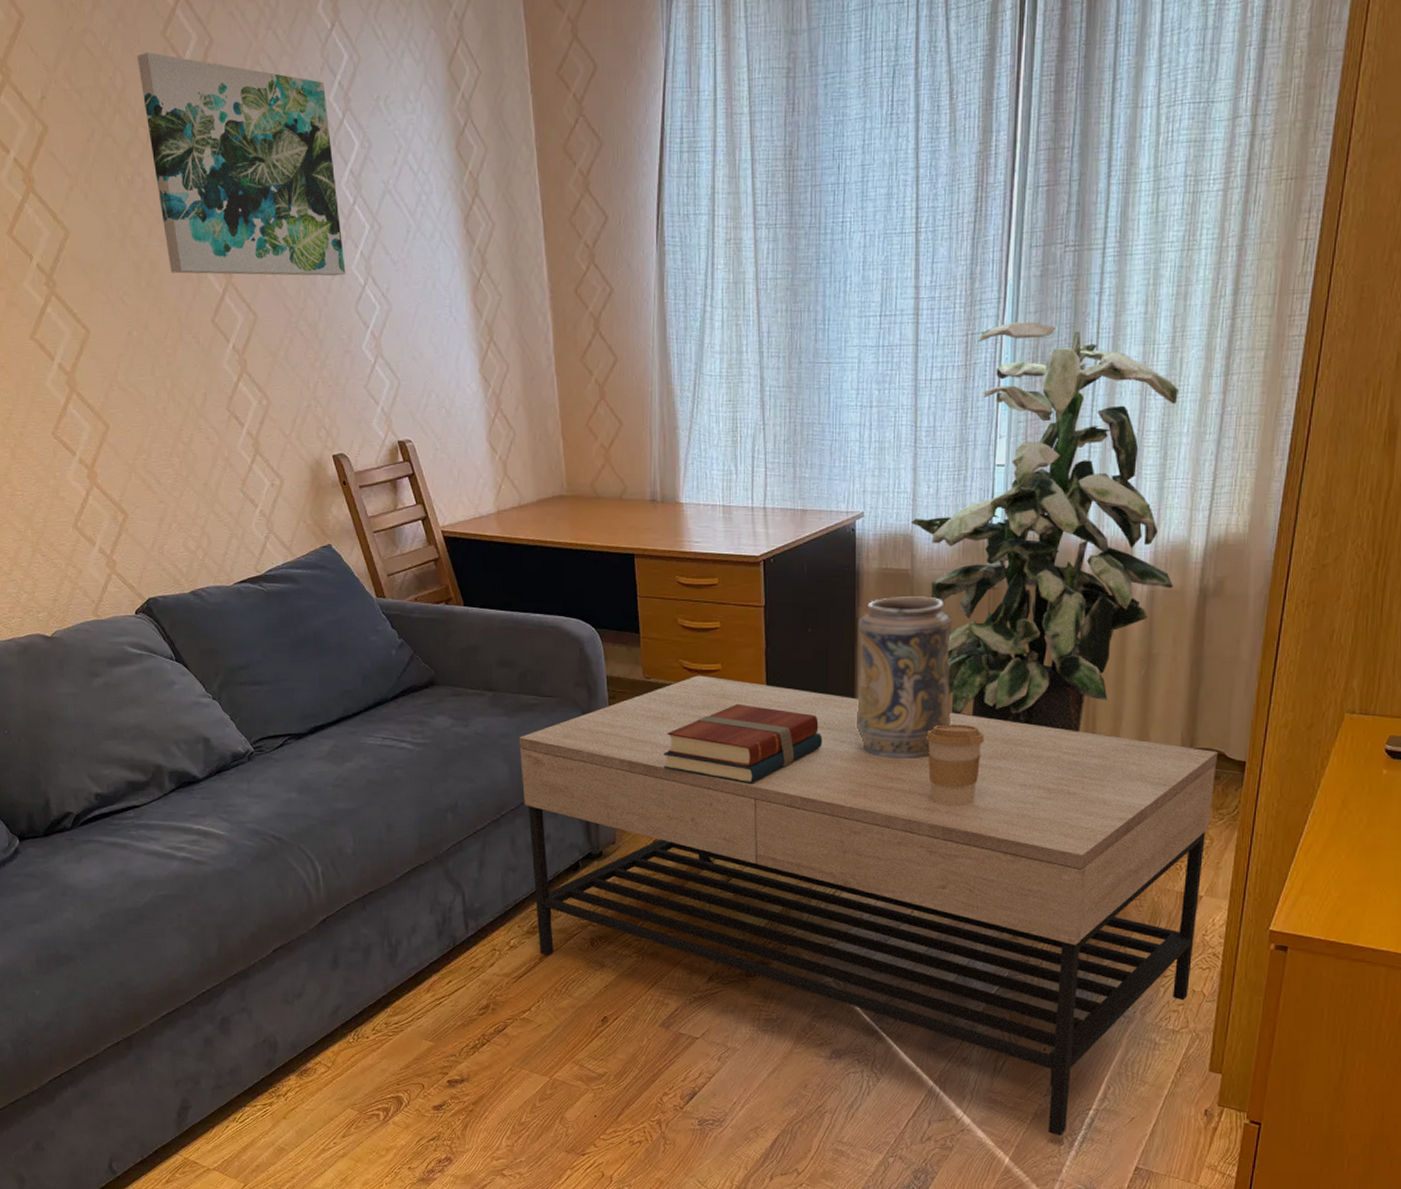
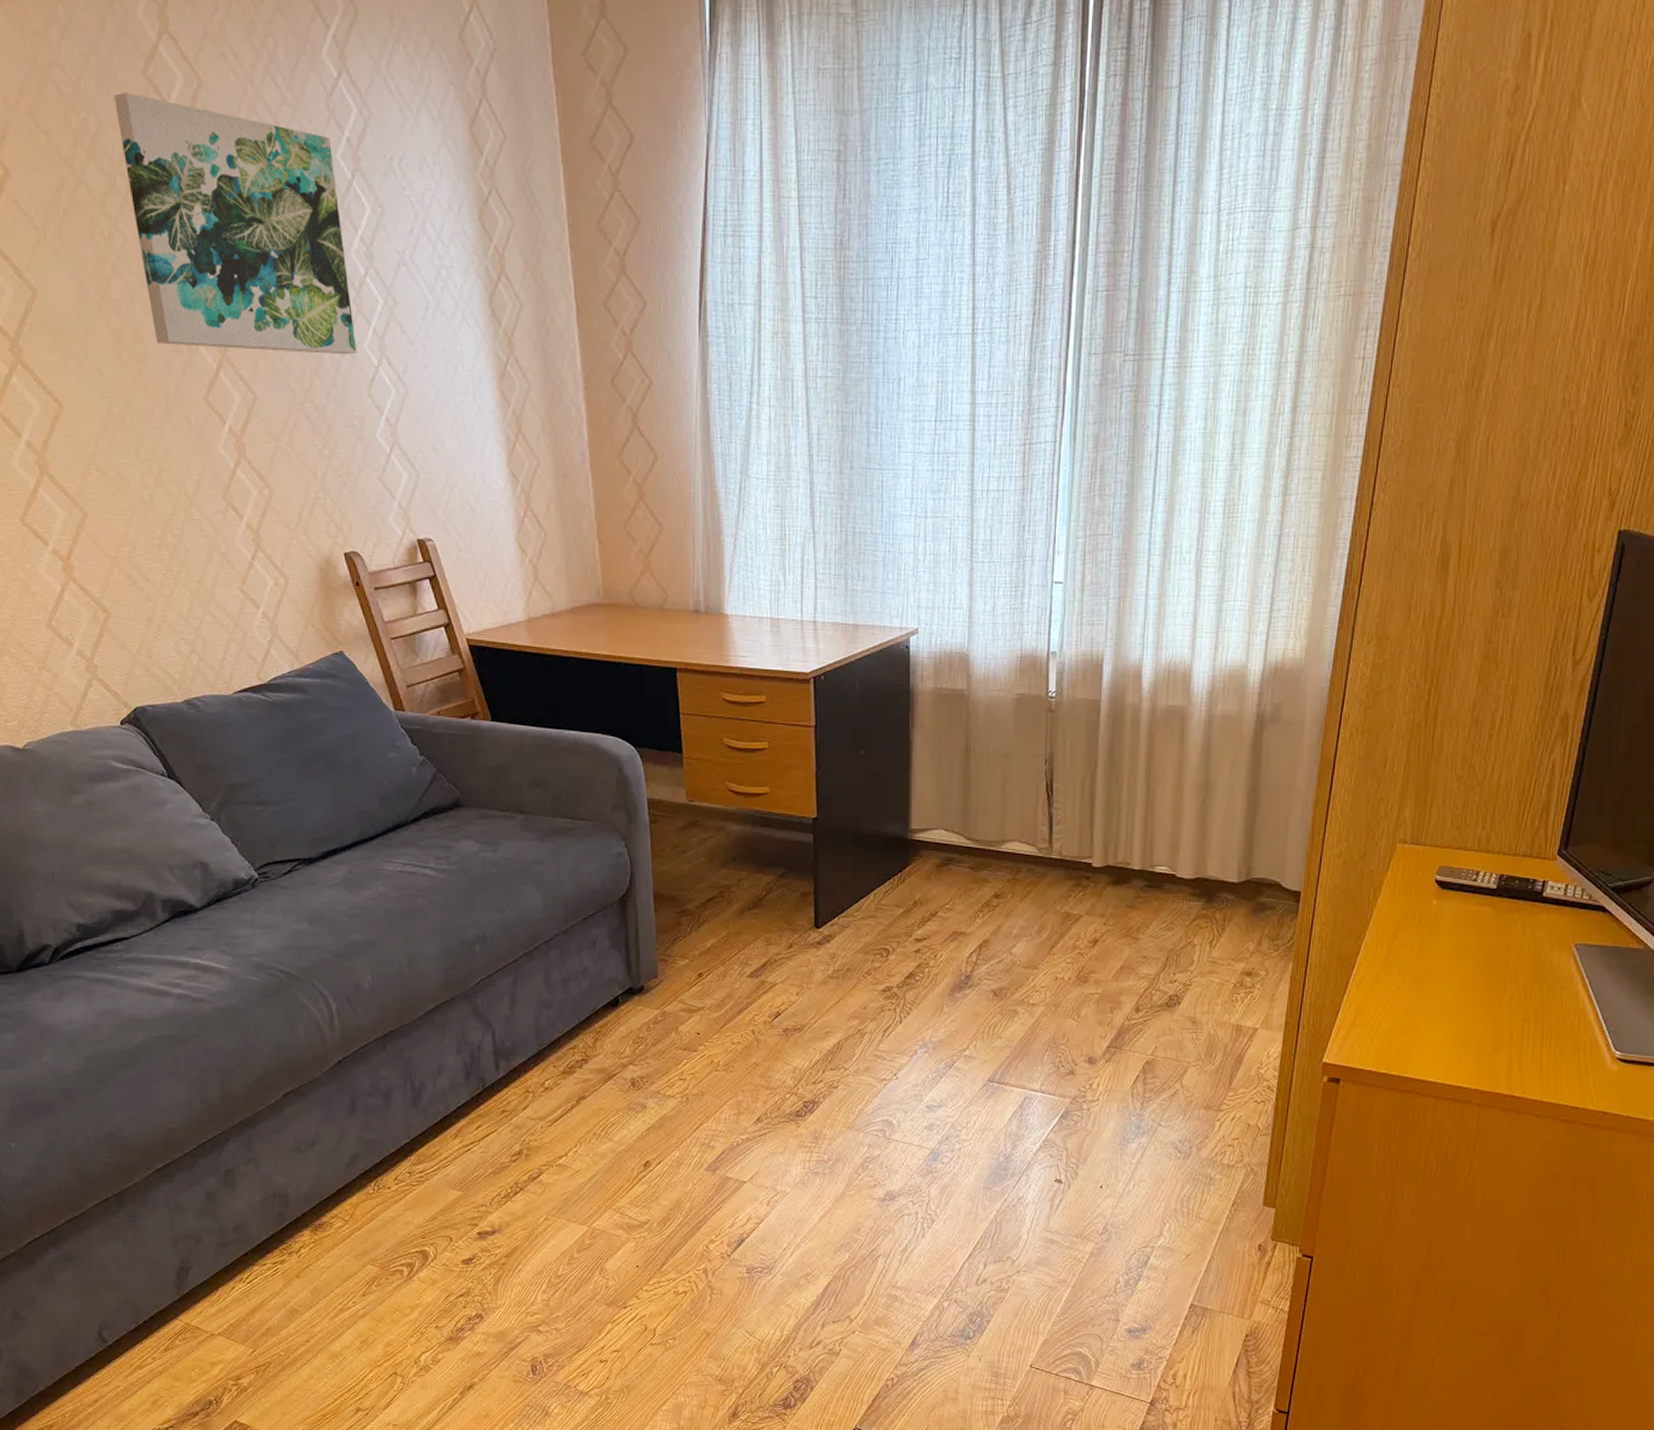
coffee table: present [519,675,1217,1137] -> none [552,798,1273,1275]
books: present [663,703,822,783] -> none [708,829,875,913]
decorative vase: present [856,596,953,760] -> none [910,718,1009,889]
indoor plant: present [910,321,1179,732] -> none [966,432,1237,861]
coffee cup: present [926,724,984,807] -> none [982,852,1041,938]

